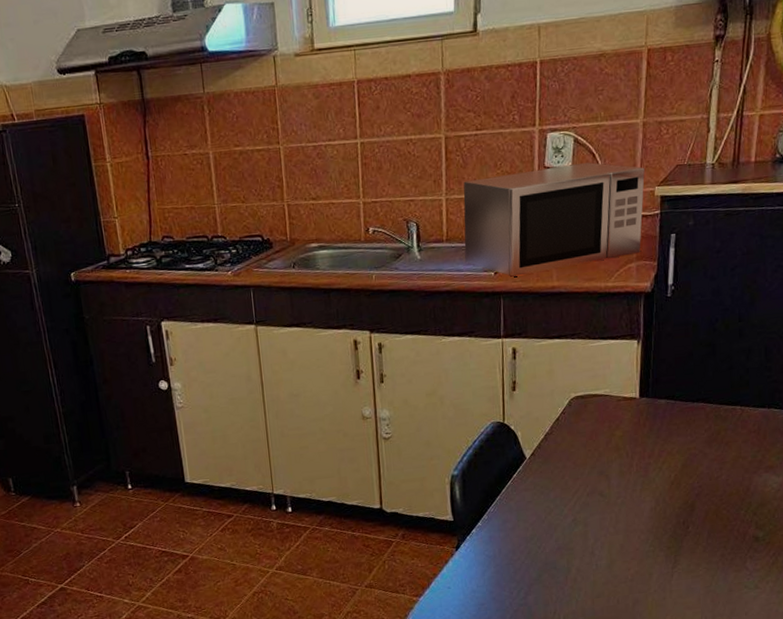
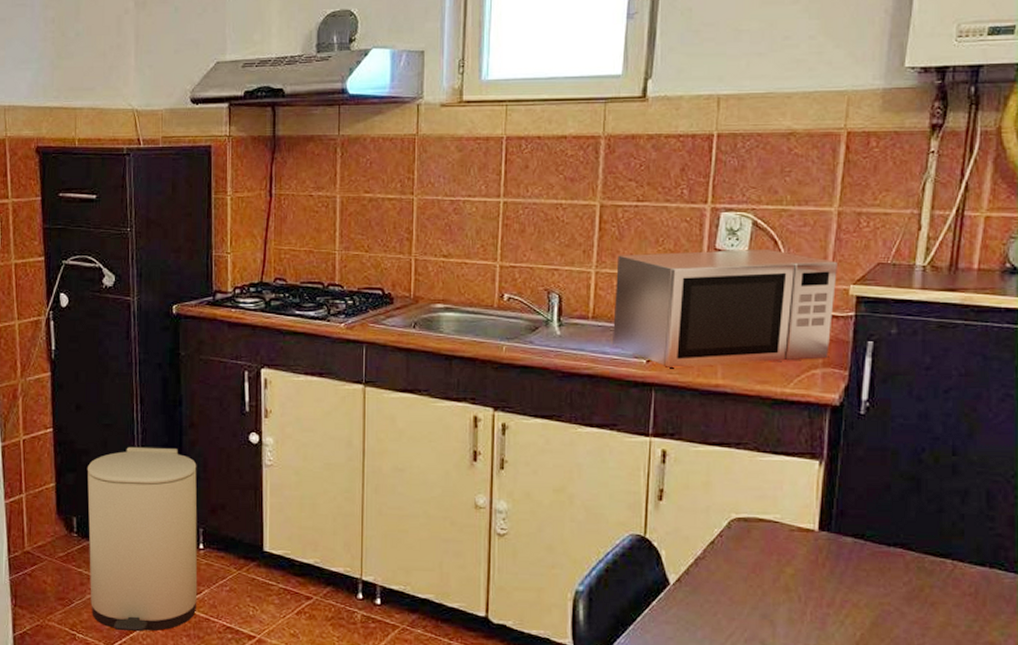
pedal bin: none [14,404,133,570] -> present [87,446,198,632]

